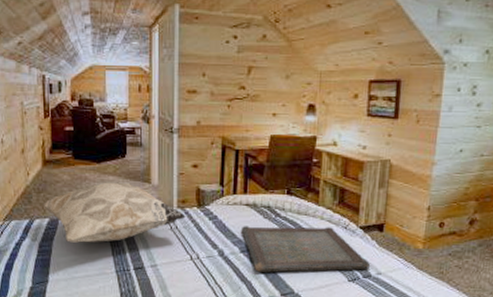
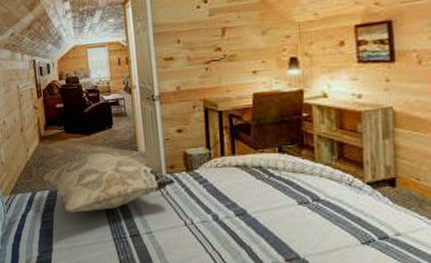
serving tray: present [241,226,371,272] -> none [233,185,387,236]

